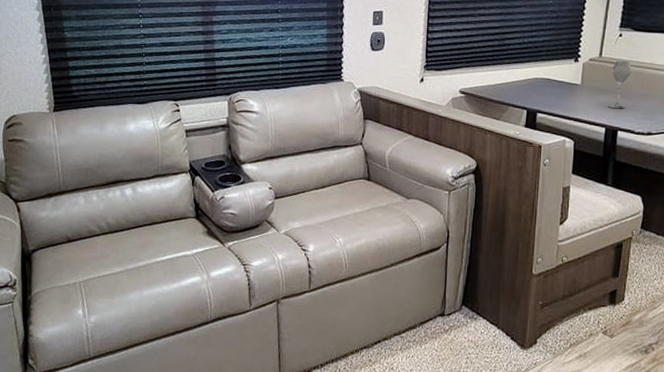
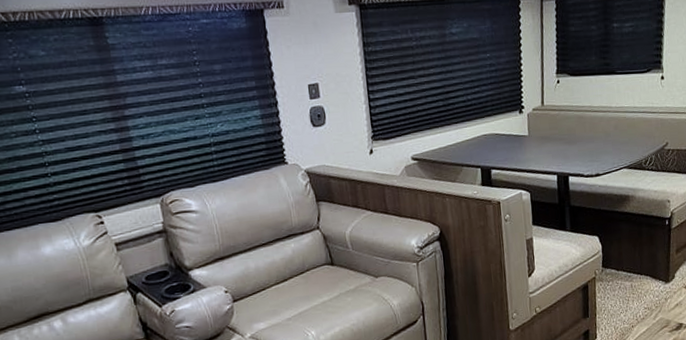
wineglass: present [609,61,632,109] -> none [555,107,573,156]

